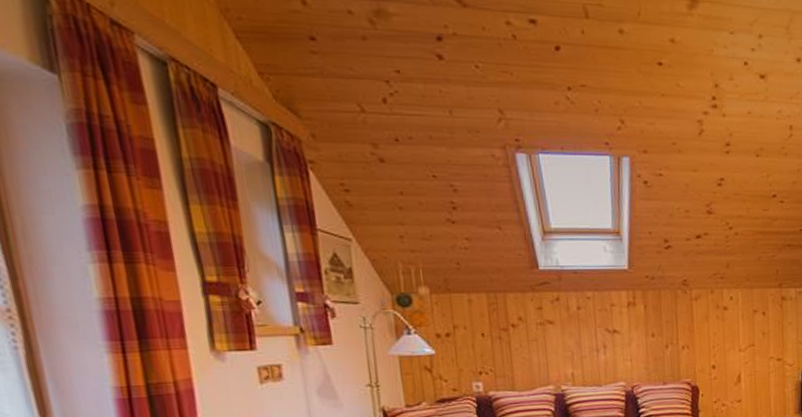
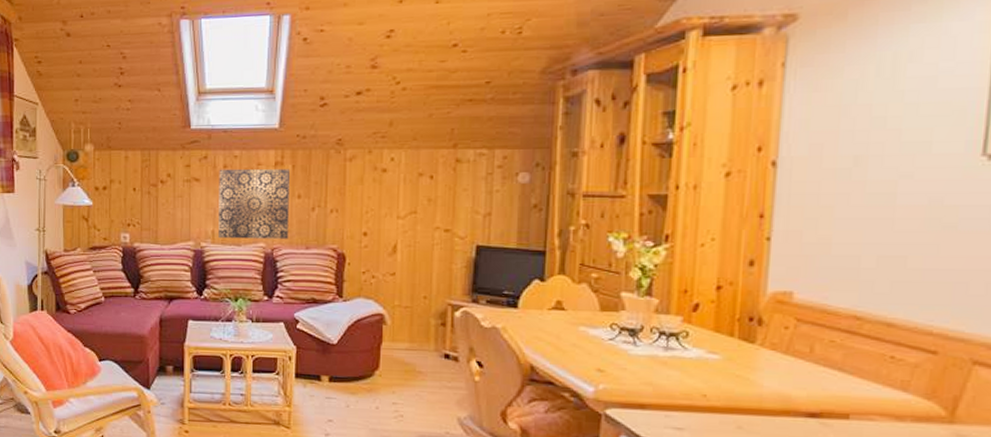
wall art: none [573,309,647,381] -> present [218,169,291,239]

